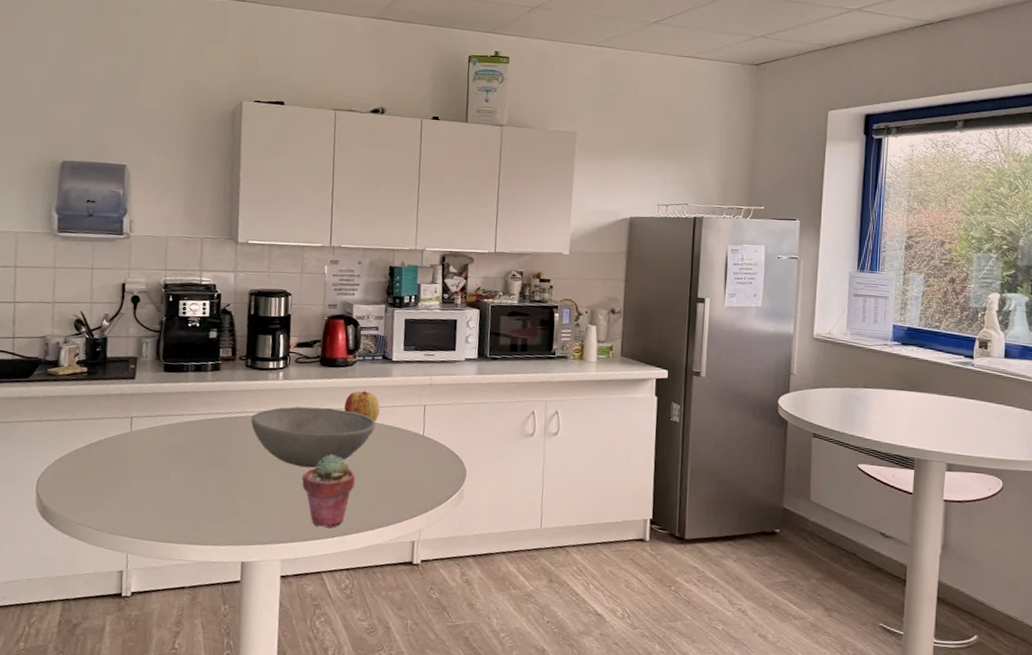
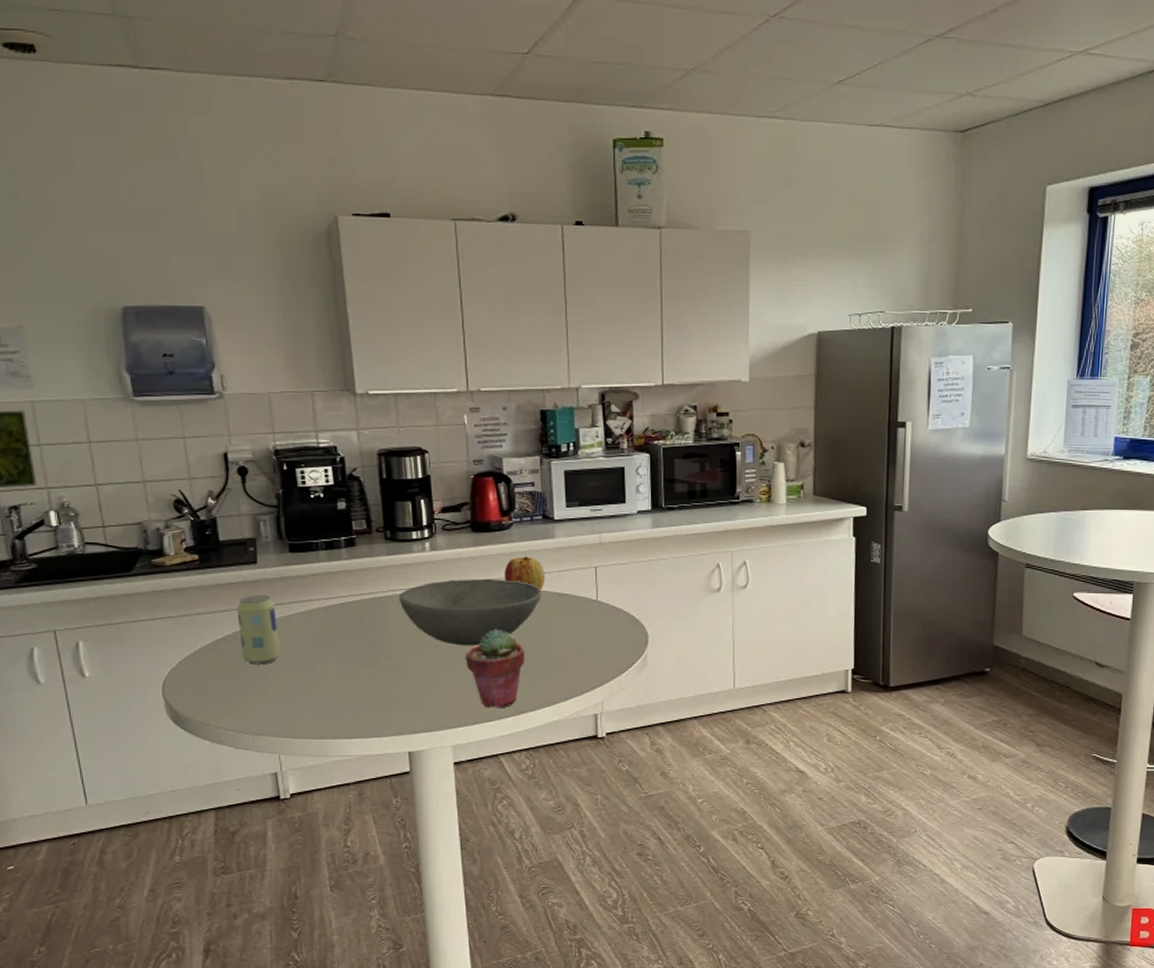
beverage can: none [109,406,145,470] -> present [237,595,281,665]

